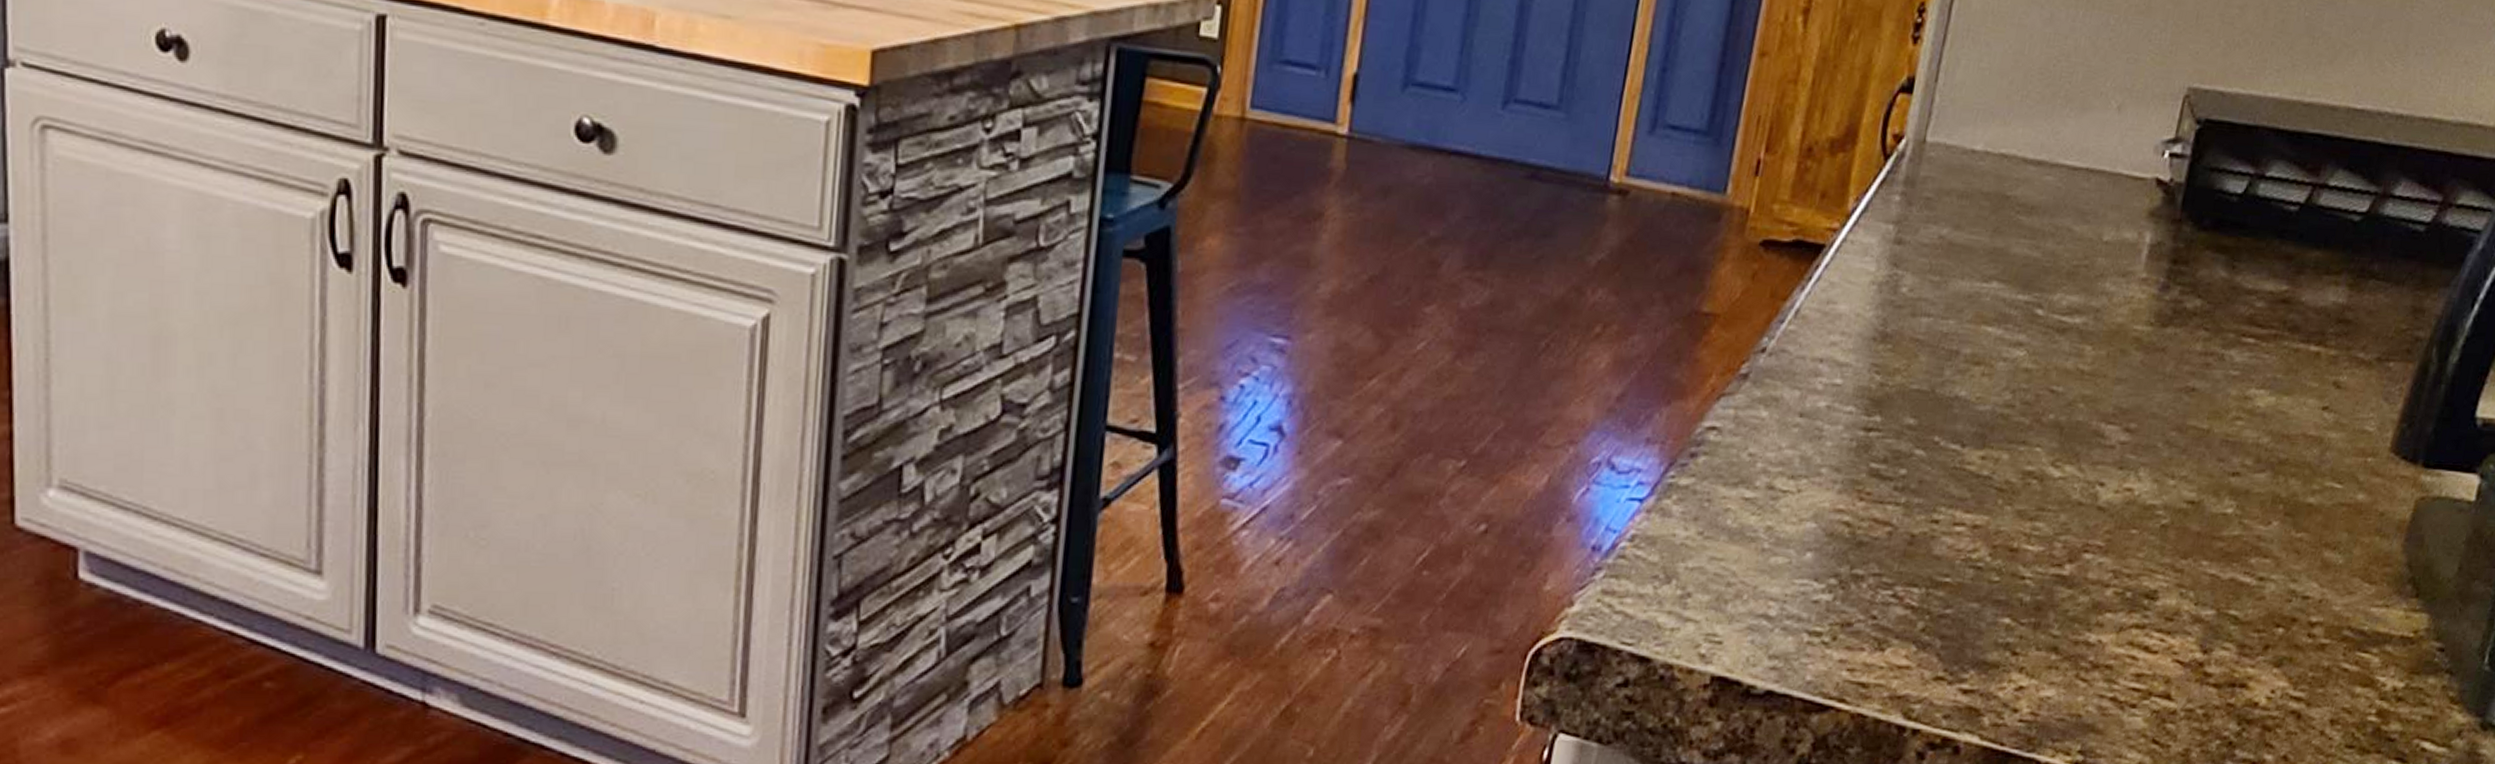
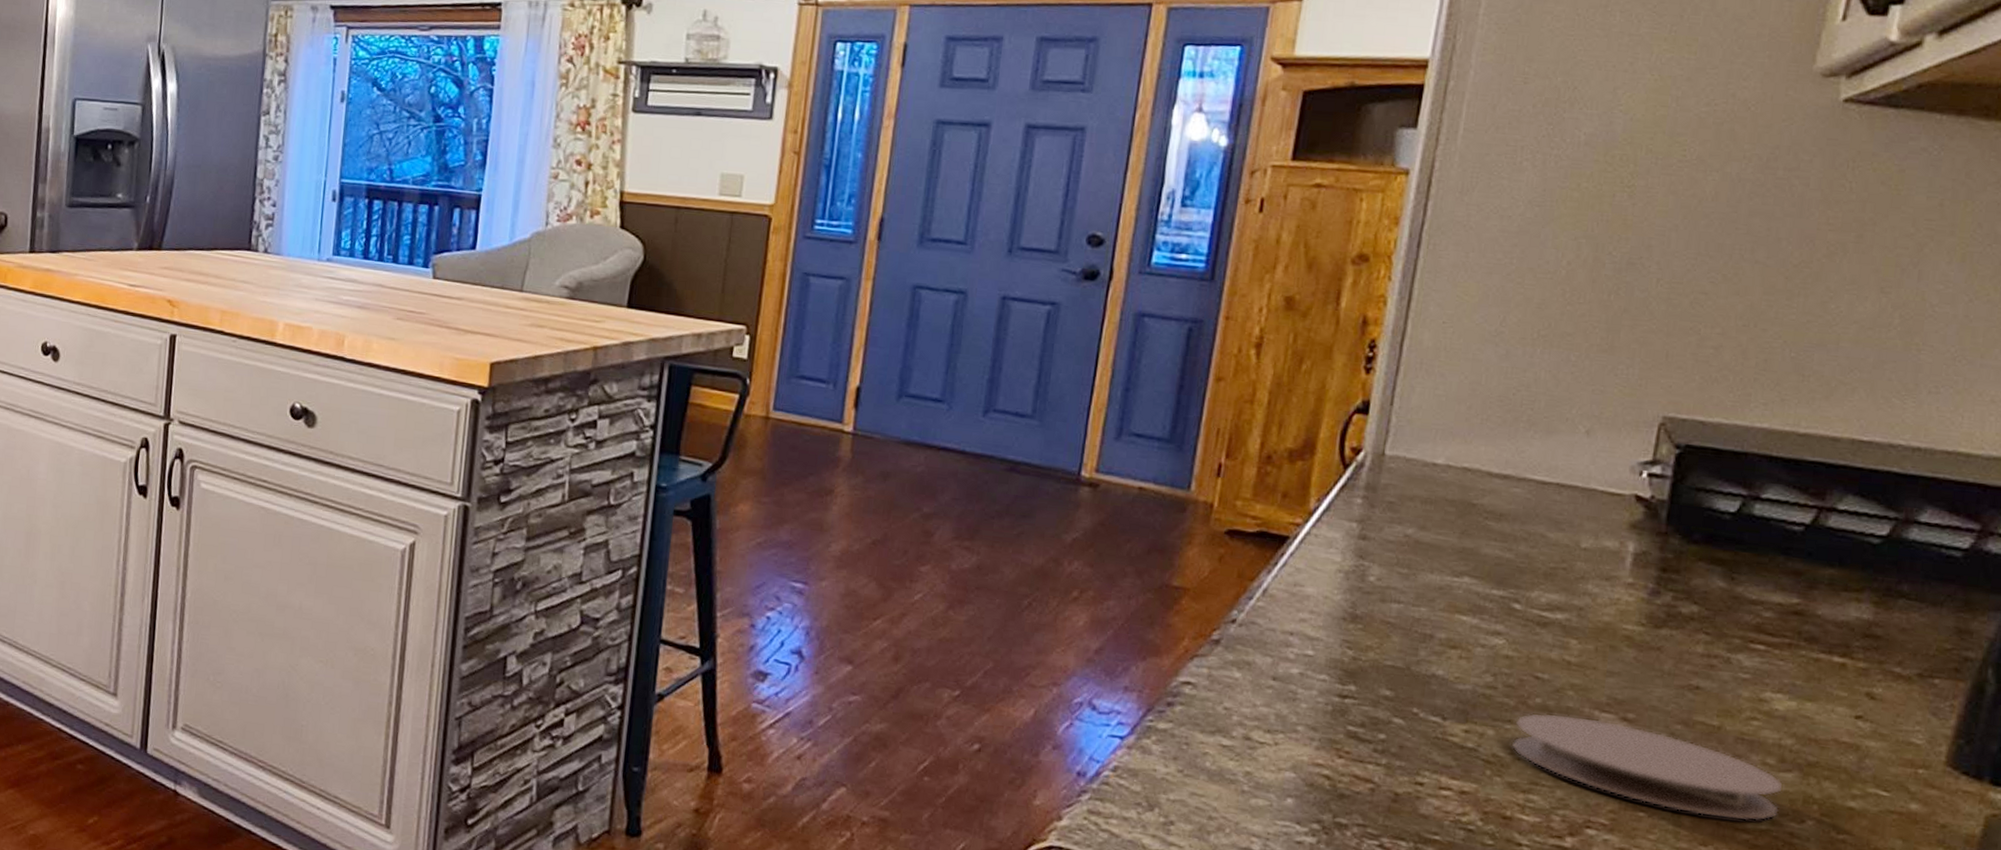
coaster: none [2023,429,2256,529] -> present [1511,712,1782,821]

